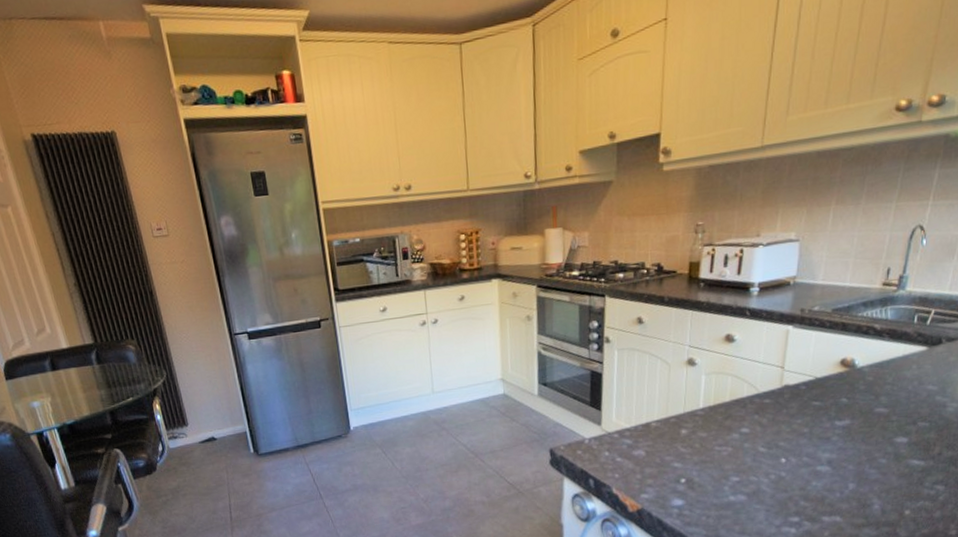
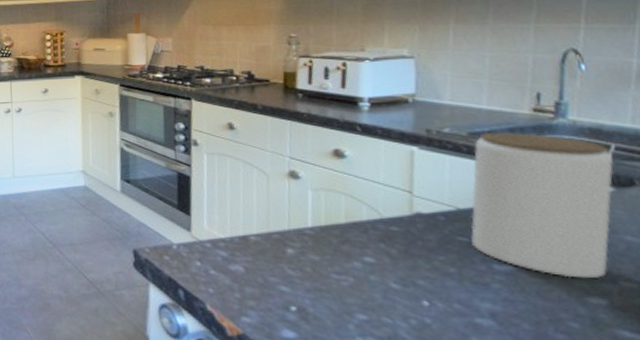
jar: none [823,305,932,425] -> present [470,131,615,279]

